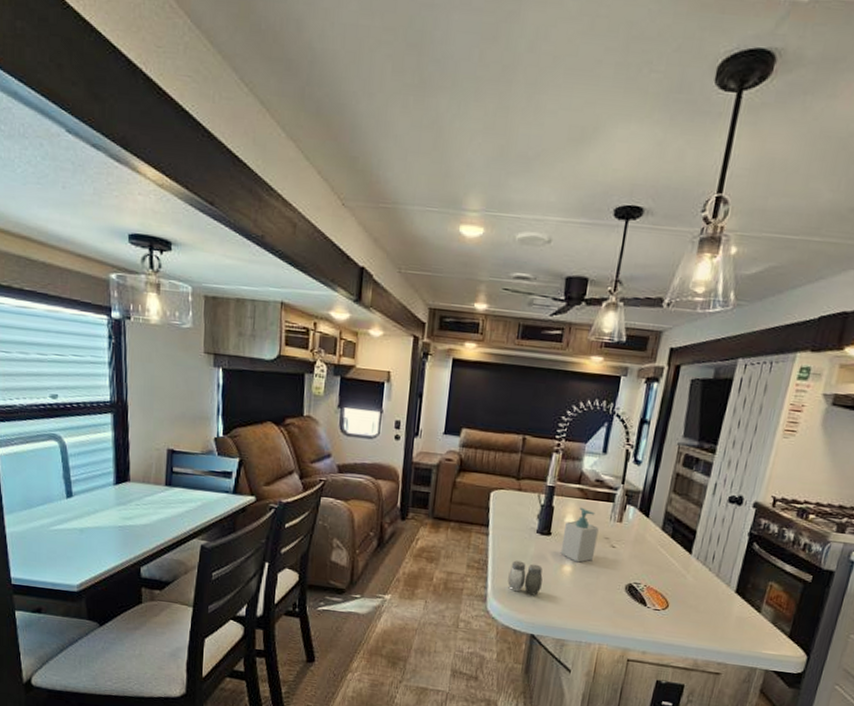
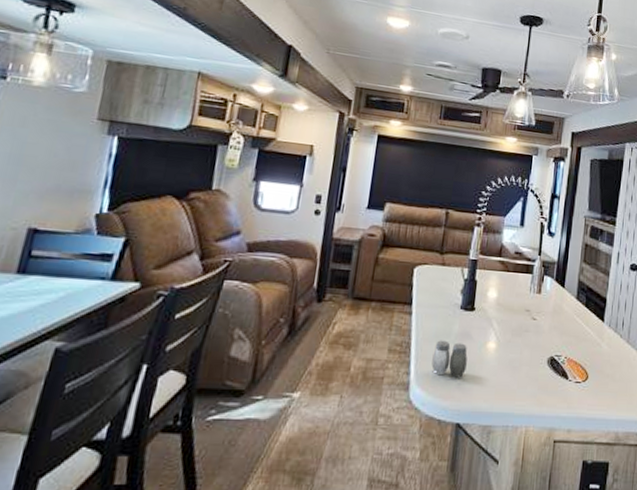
soap bottle: present [560,507,599,563] -> none [484,280,520,338]

